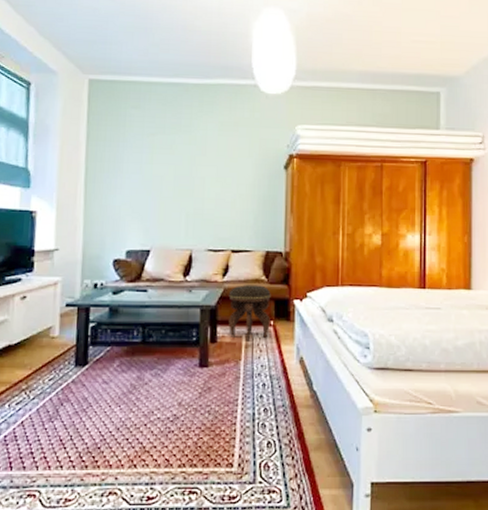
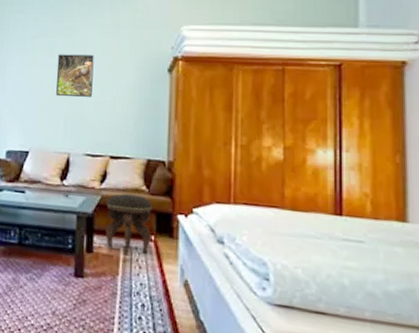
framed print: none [176,151,214,195] -> present [56,54,94,97]

